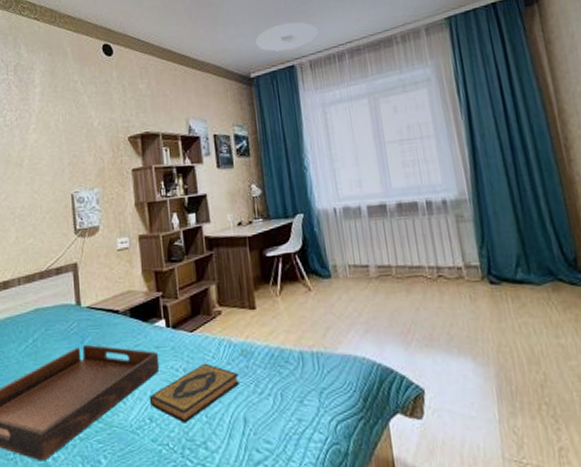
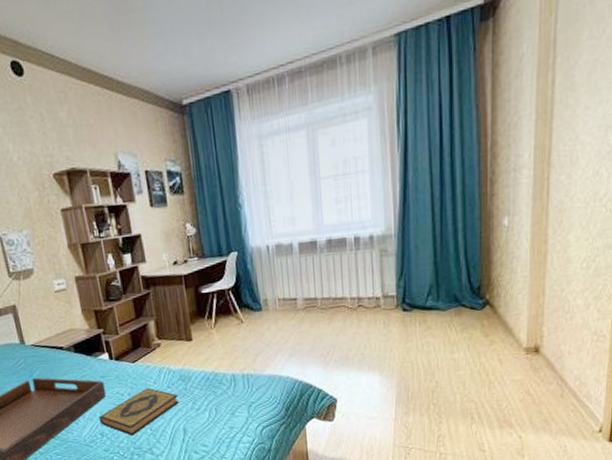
ceiling light: present [255,22,318,52] -> none [187,35,257,73]

